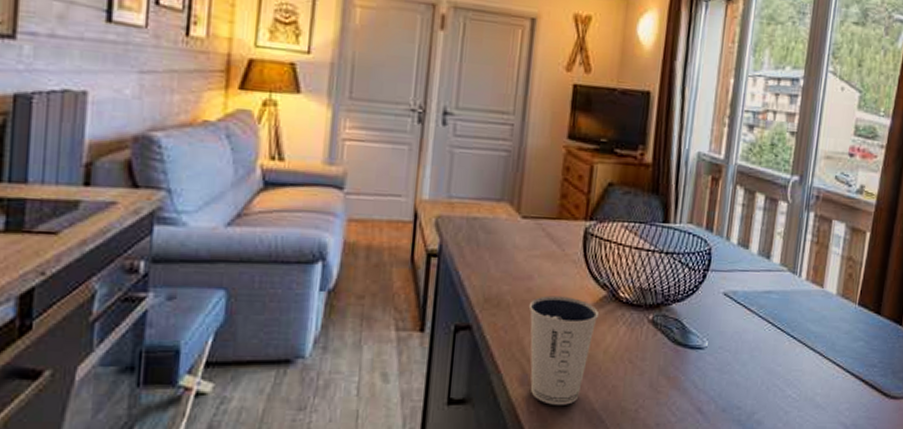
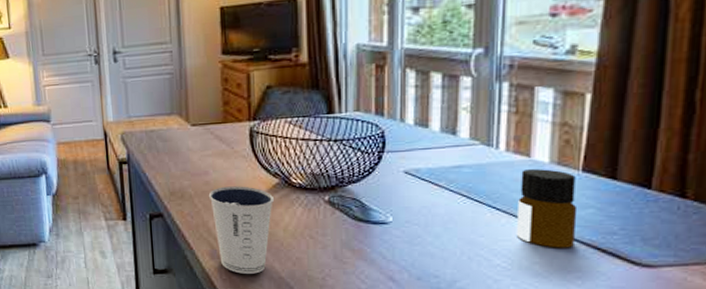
bottle: none [805,300,853,380] -> present [515,169,578,248]

